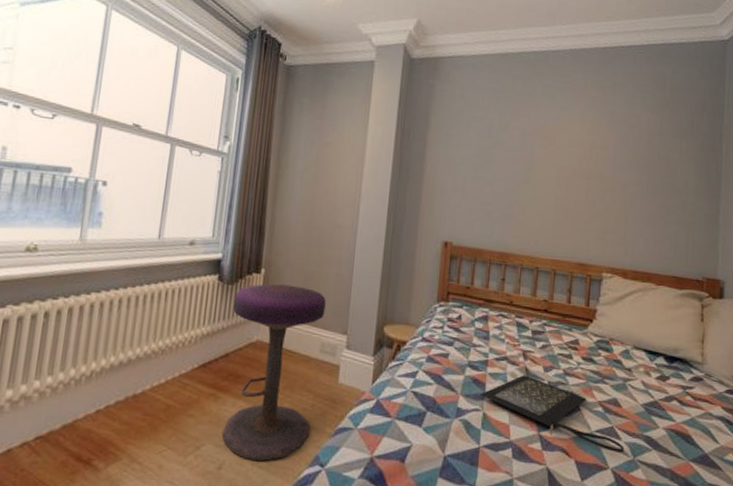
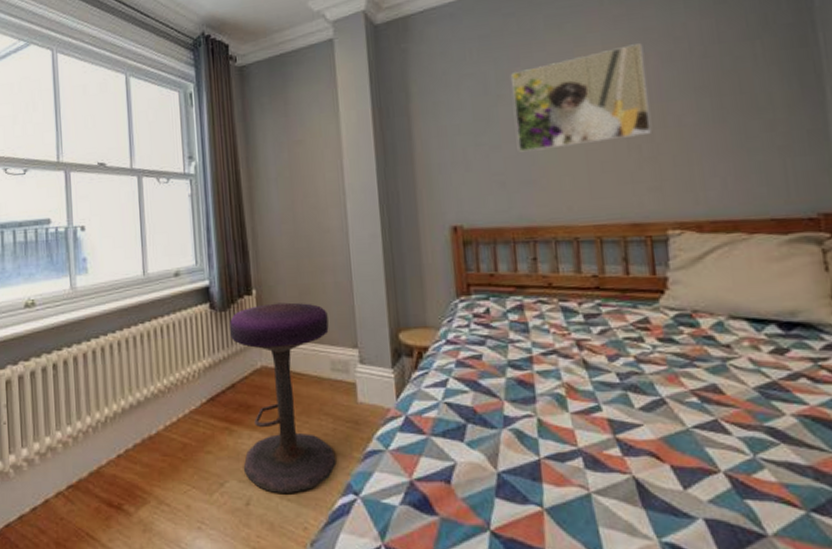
clutch bag: present [479,375,624,453] -> none [529,369,739,451]
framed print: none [505,122,609,196] -> present [511,43,652,152]

